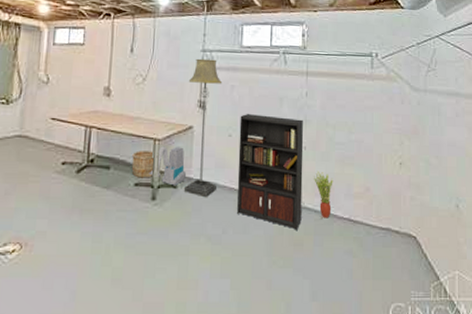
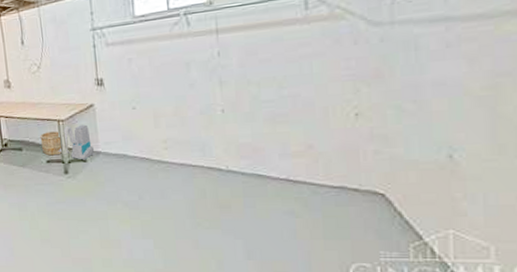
floor lamp: present [183,58,223,198] -> none [82,36,127,169]
bookcase: present [237,113,323,231] -> none [142,81,253,194]
potted plant: present [314,171,333,219] -> none [237,132,263,180]

